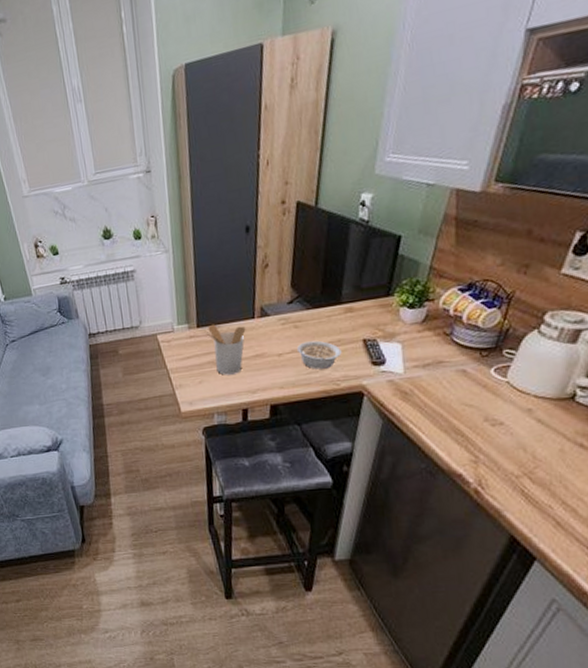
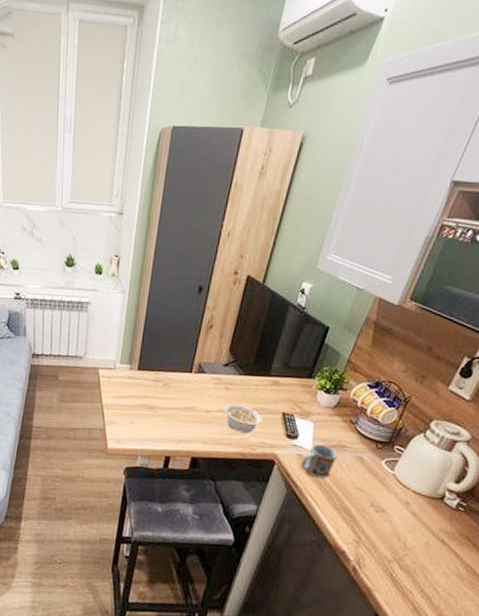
utensil holder: present [204,324,246,375] -> none [143,370,182,422]
cup: none [394,364,437,402] -> present [301,444,338,479]

